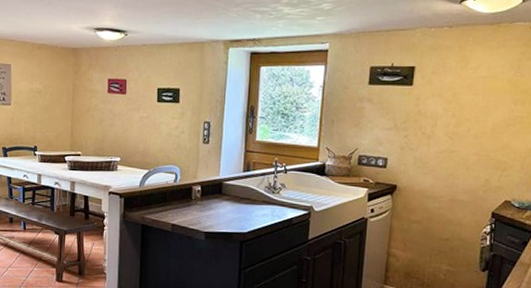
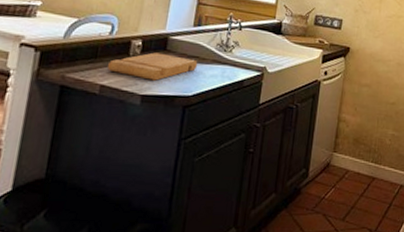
cutting board: none [176,196,250,220] -> present [107,52,198,81]

